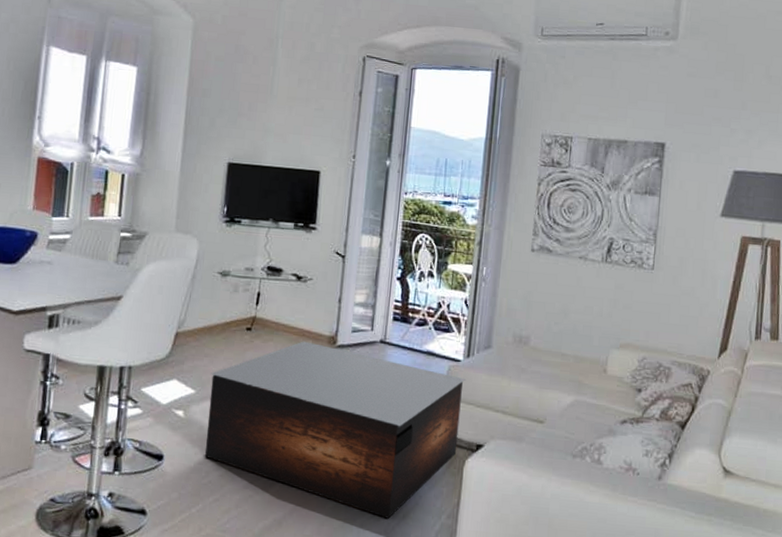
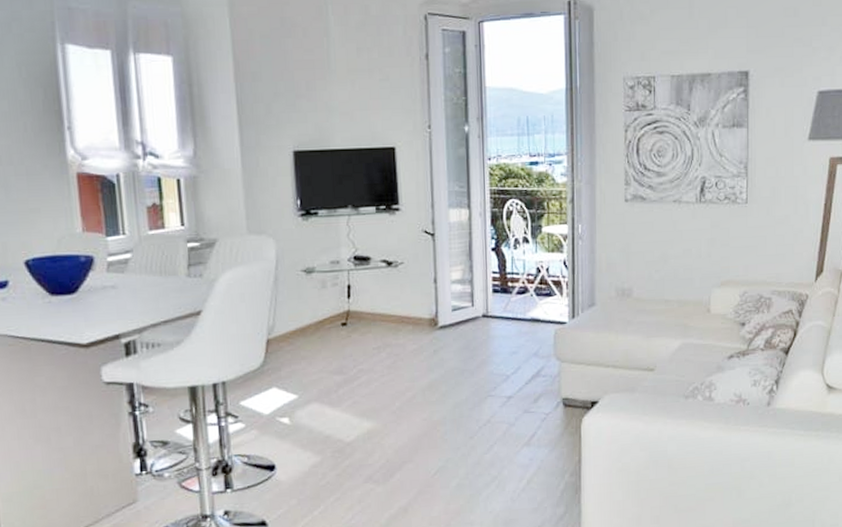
coffee table: present [203,341,465,519] -> none [311,327,573,487]

